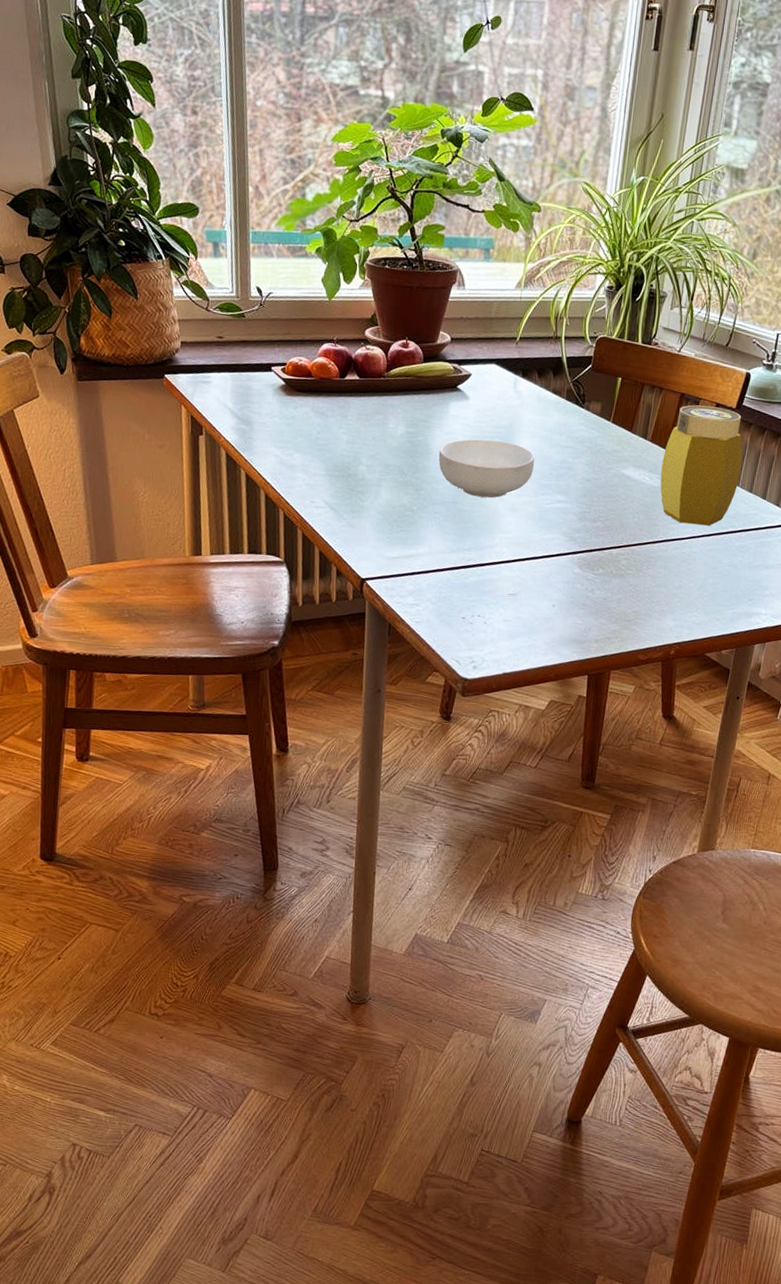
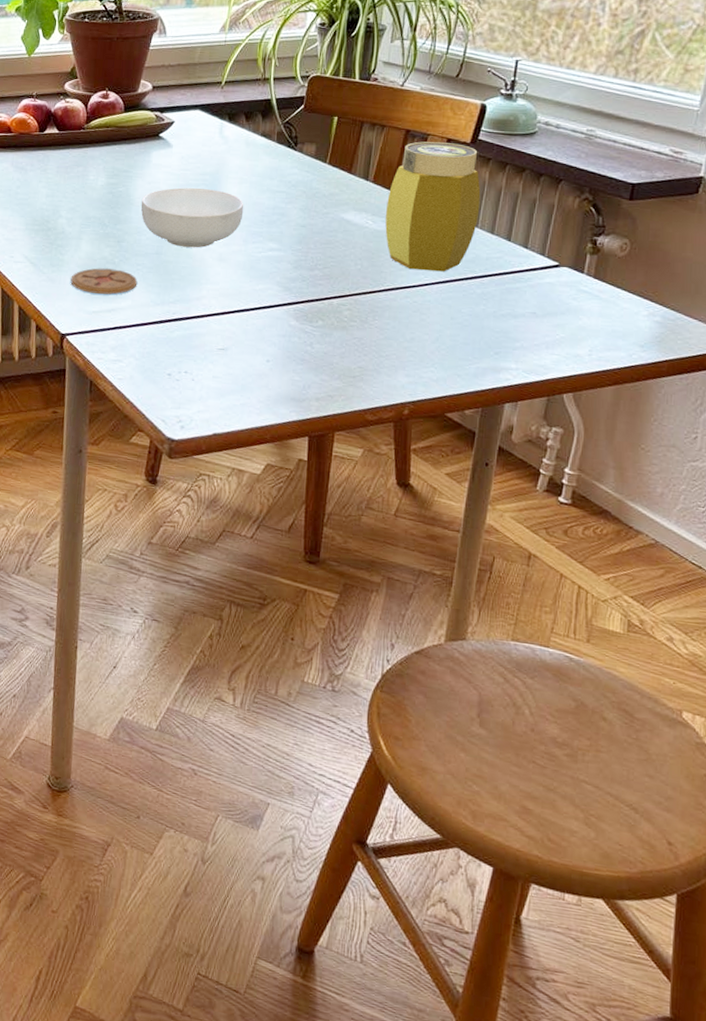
coaster: none [370,515,435,541] -> present [70,268,138,295]

